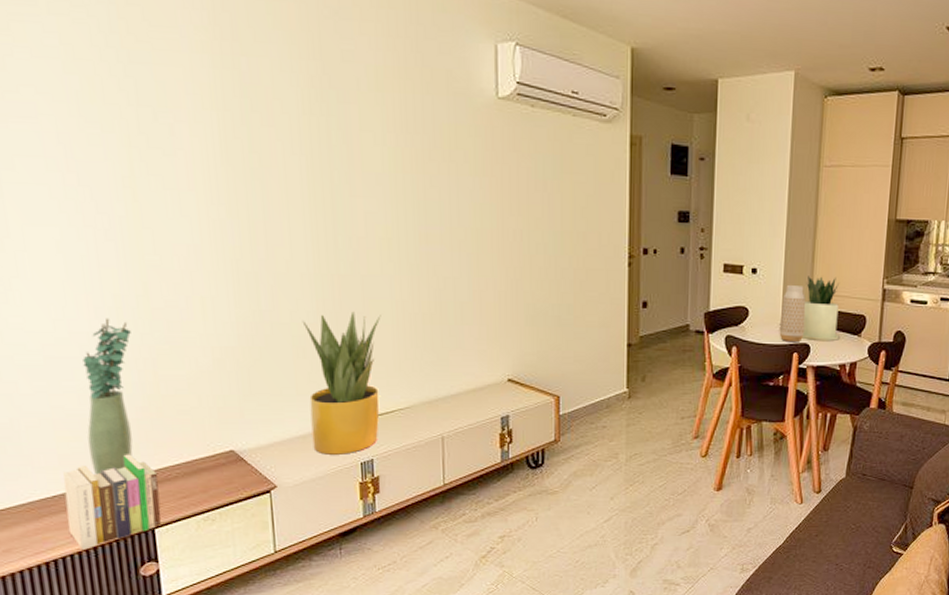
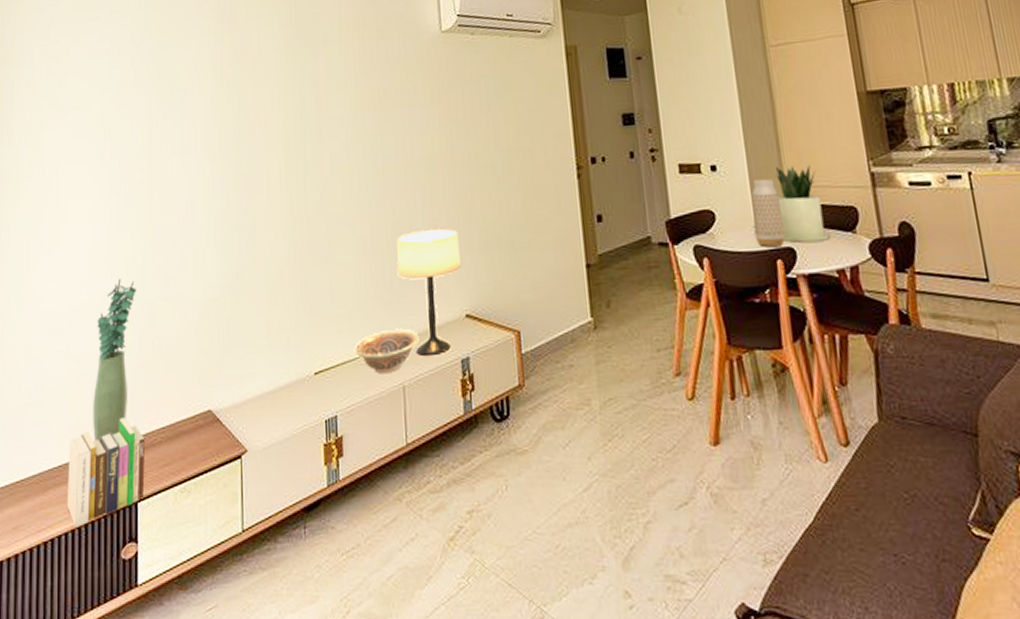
planter: present [302,311,381,455] -> none [275,253,344,412]
decorative bowl: none [392,388,460,426] -> present [355,330,419,374]
table lamp: none [440,300,505,413] -> present [397,229,461,357]

